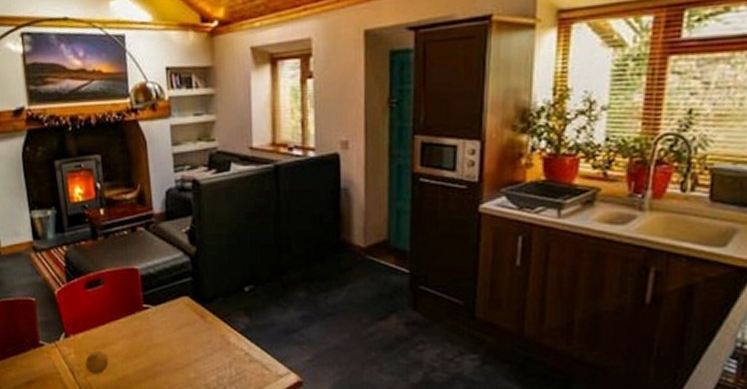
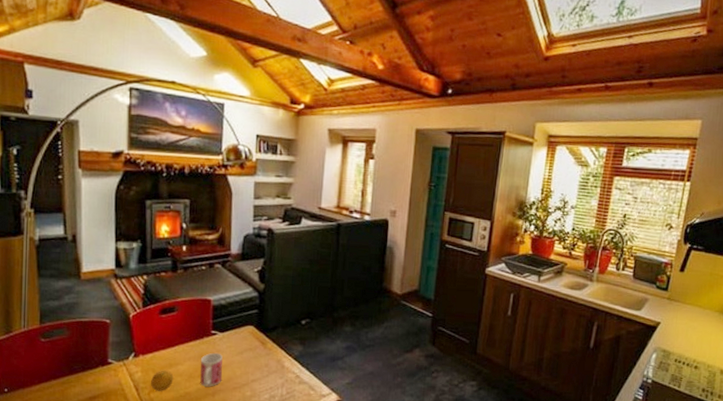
mug: none [134,329,162,369] -> present [200,352,223,387]

